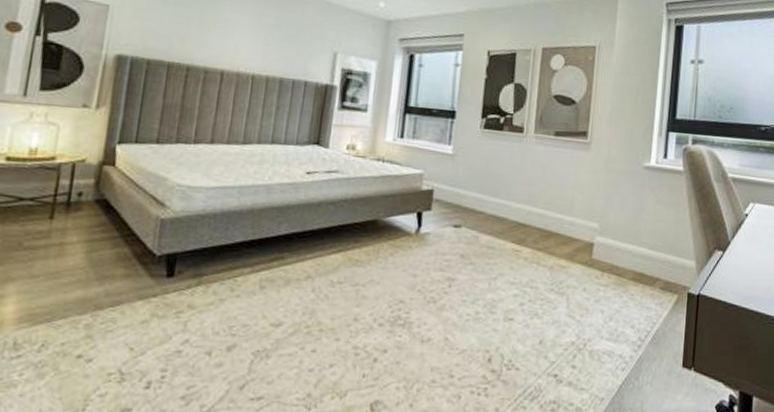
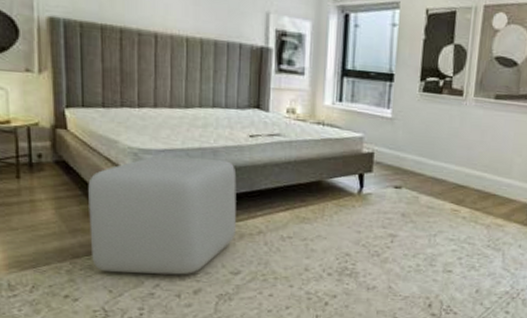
pouf: none [117,194,289,328] -> present [88,156,237,275]

